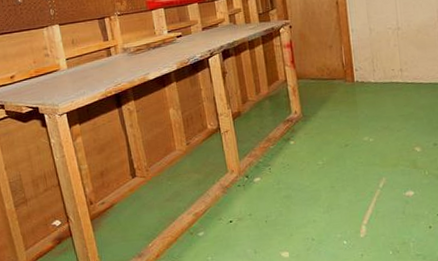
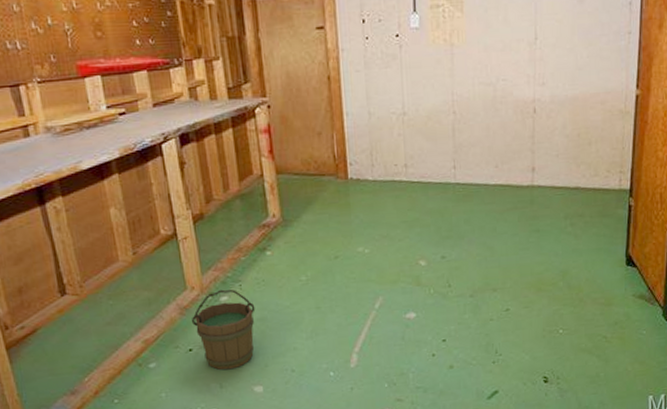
wooden bucket: none [232,172,282,239] -> present [192,289,255,370]

